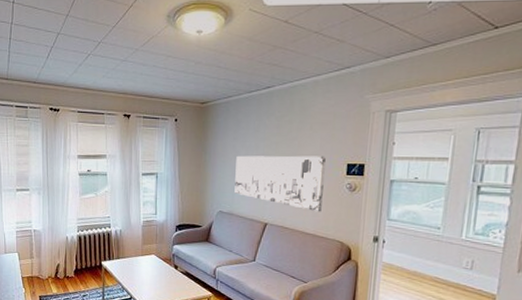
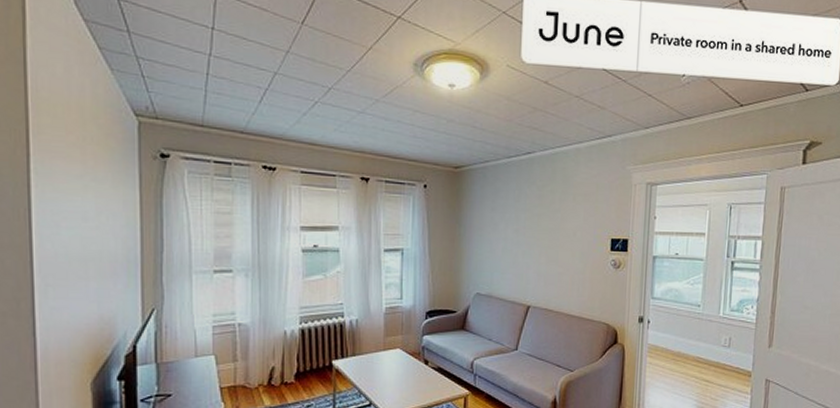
wall art: present [234,155,326,212] -> none [493,228,590,292]

